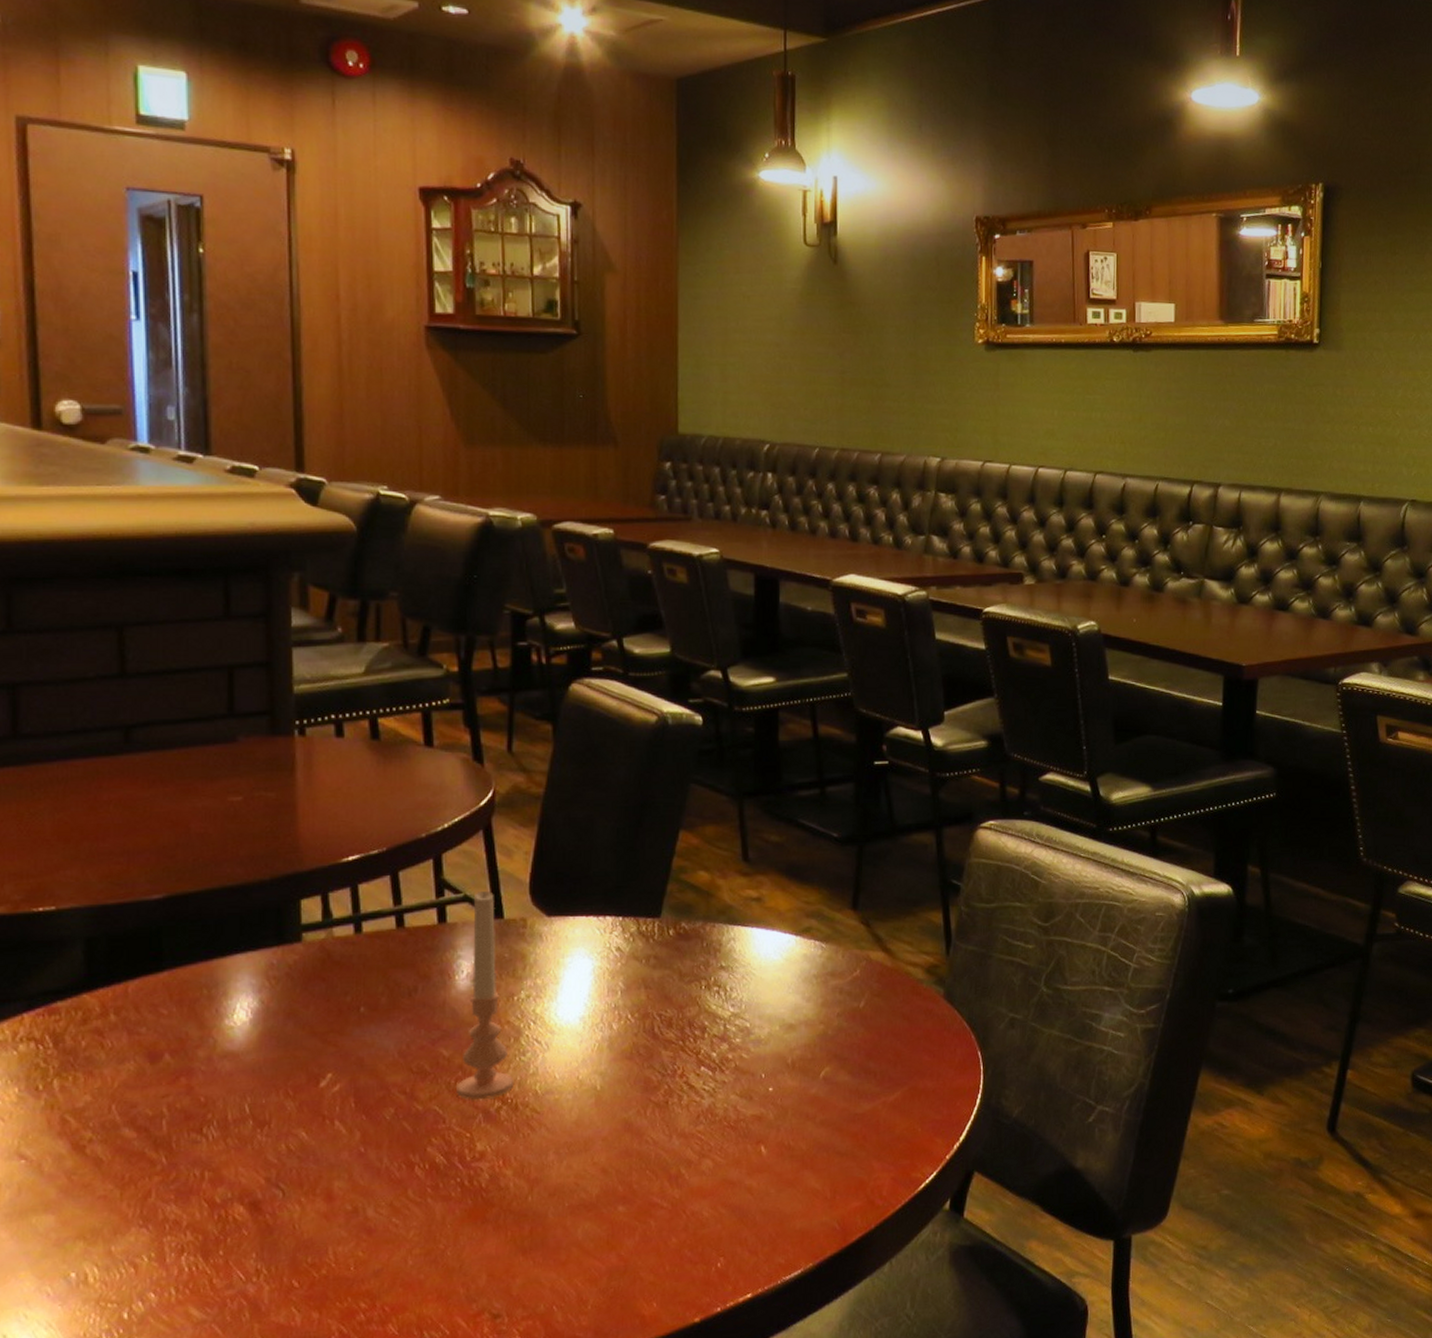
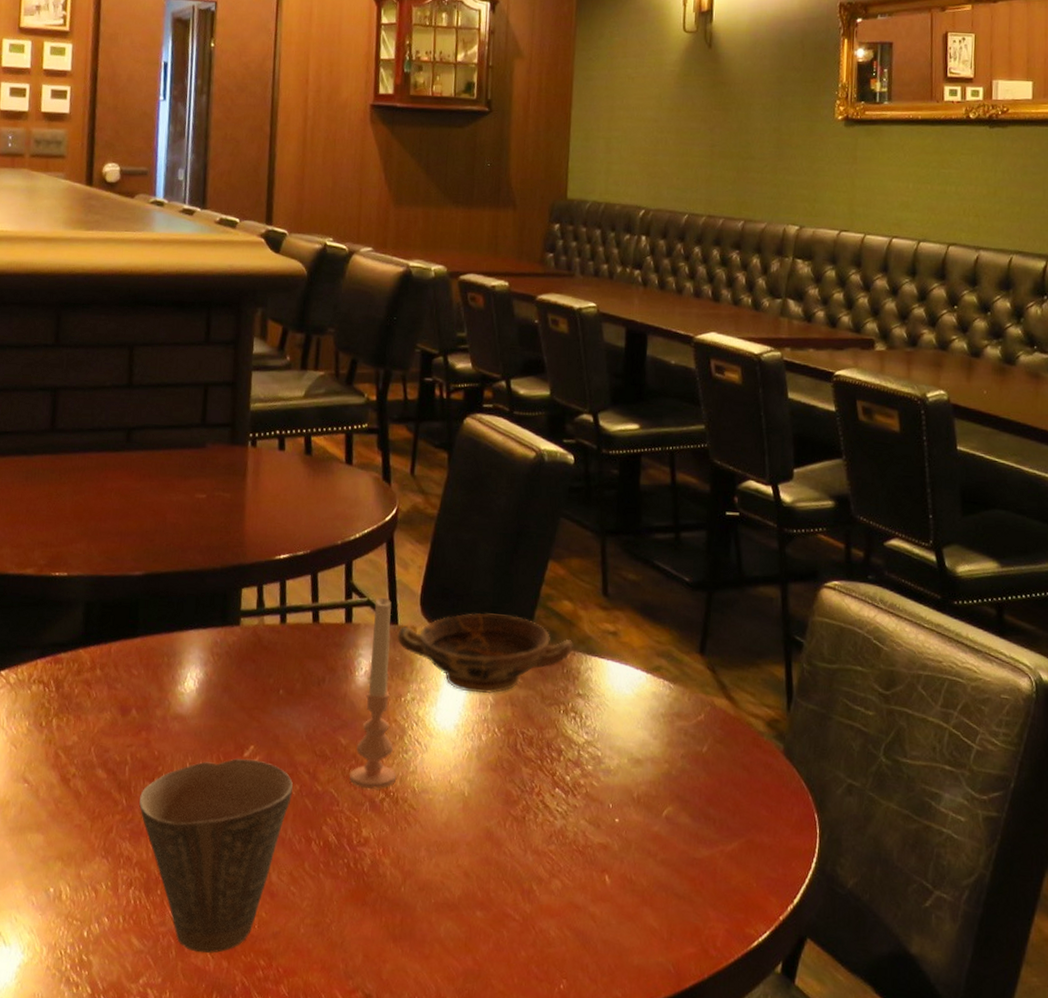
cup: none [183,1088,385,1310] -> present [138,758,293,953]
bowl: none [504,893,713,981] -> present [397,613,573,694]

